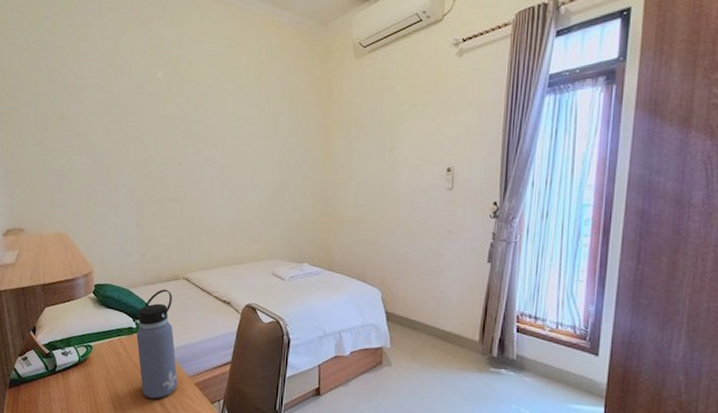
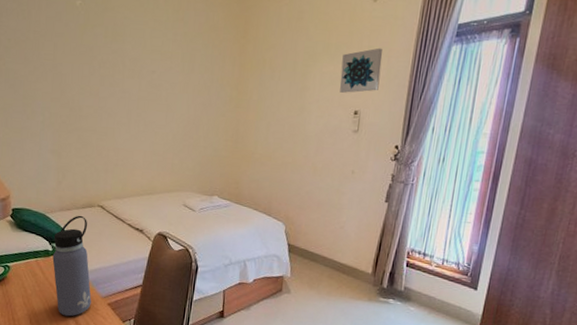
wall art: none [429,102,473,150] -> present [340,47,383,93]

